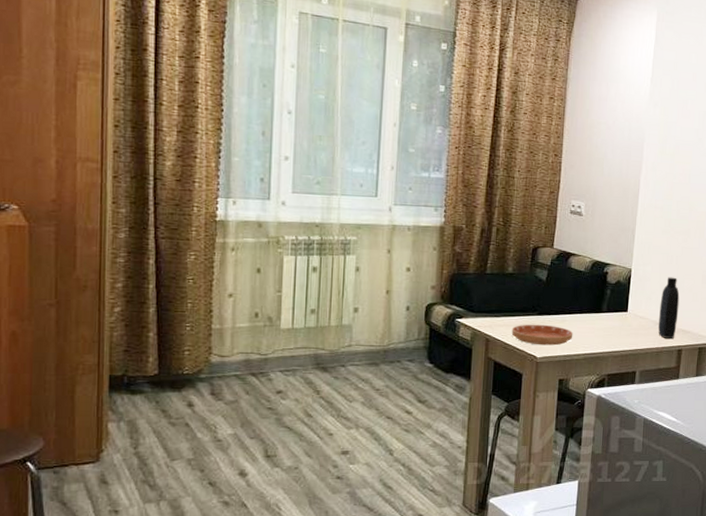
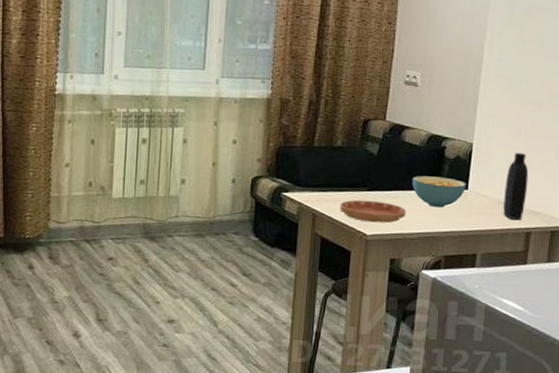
cereal bowl: none [578,300,626,330] -> present [412,176,466,208]

